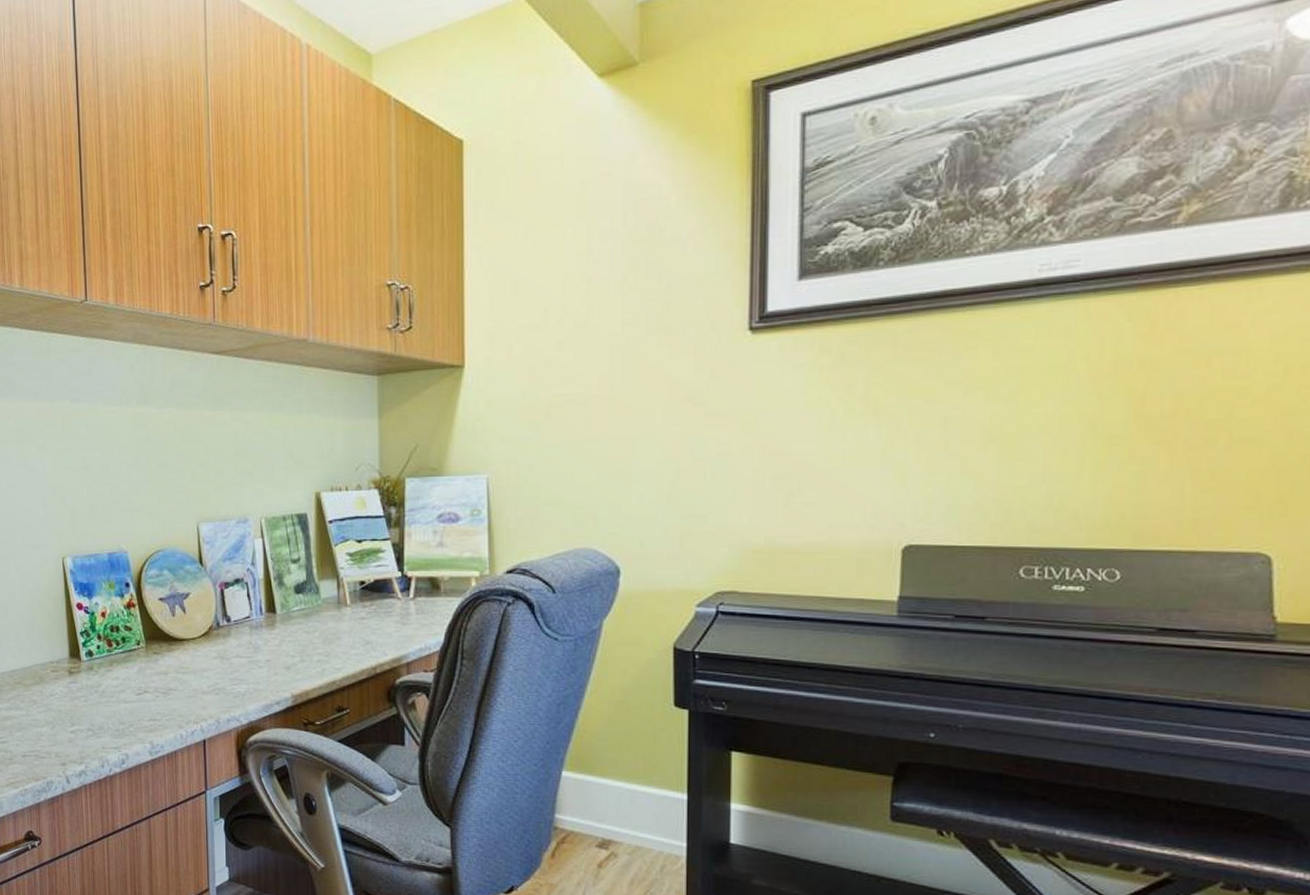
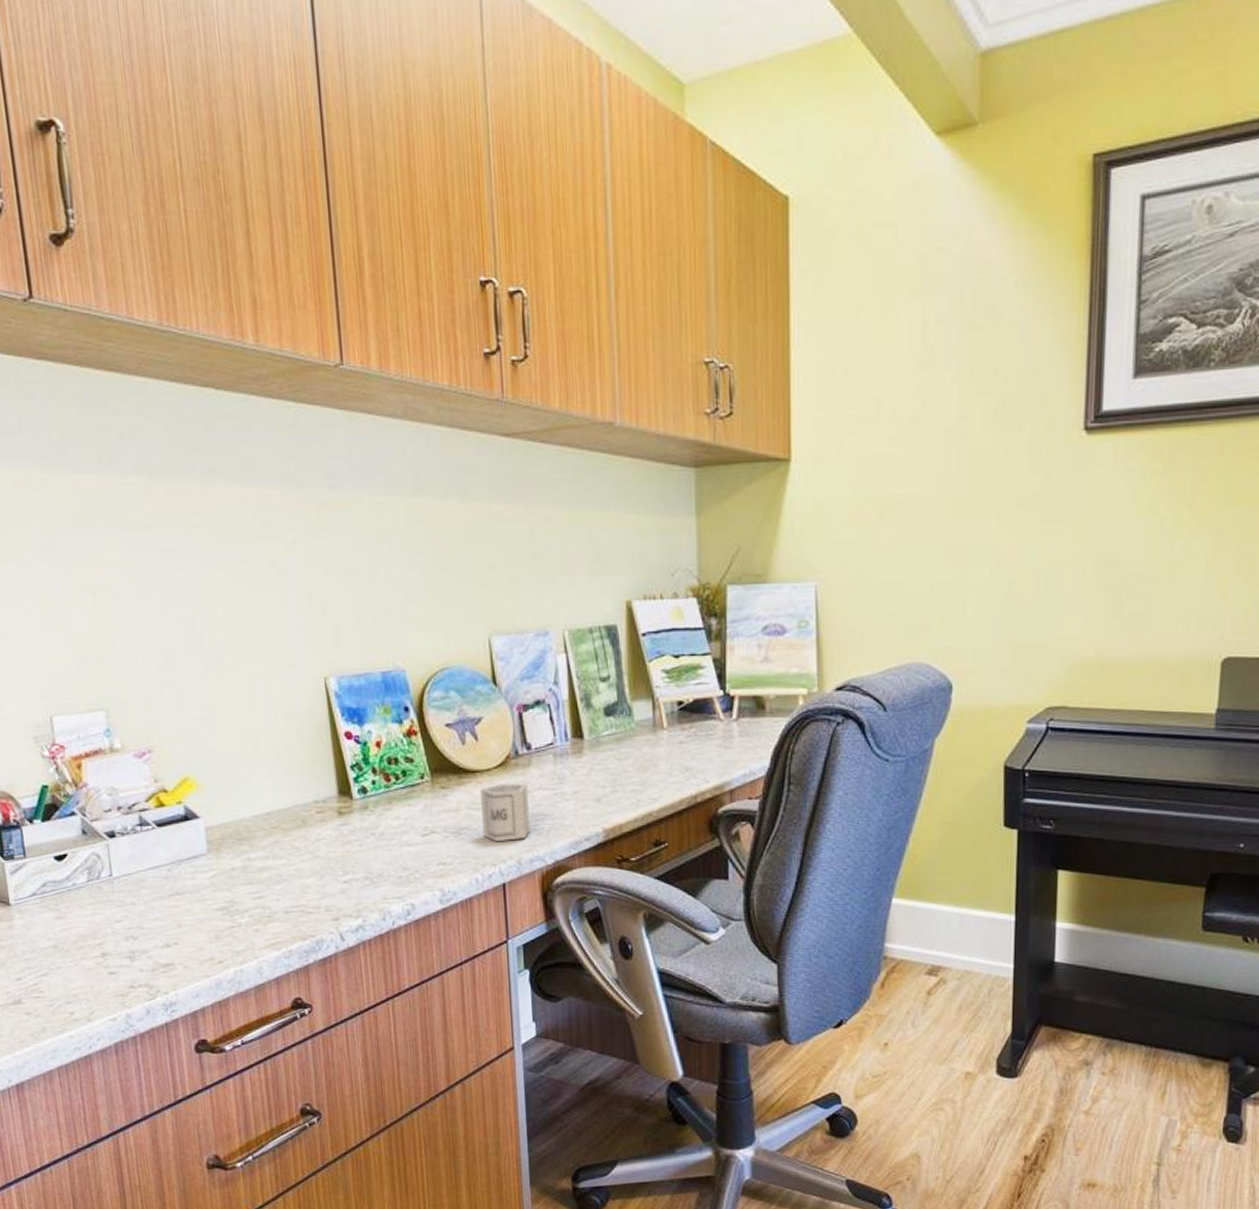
cup: none [187,651,228,703] -> present [480,783,530,842]

